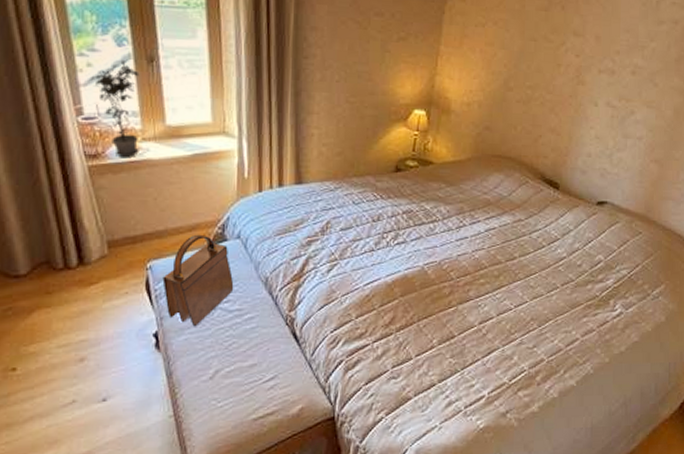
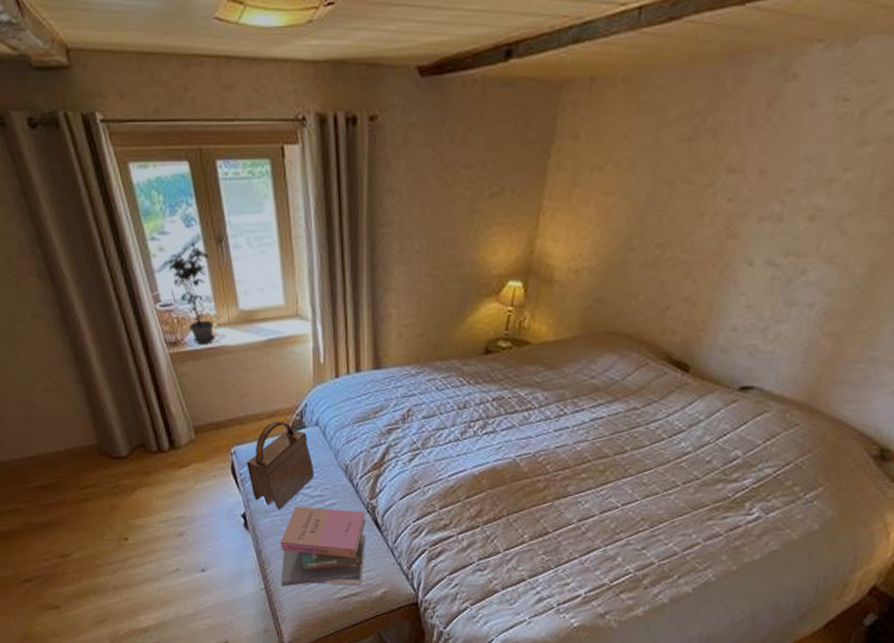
books: none [192,322,285,412] -> present [280,507,366,587]

